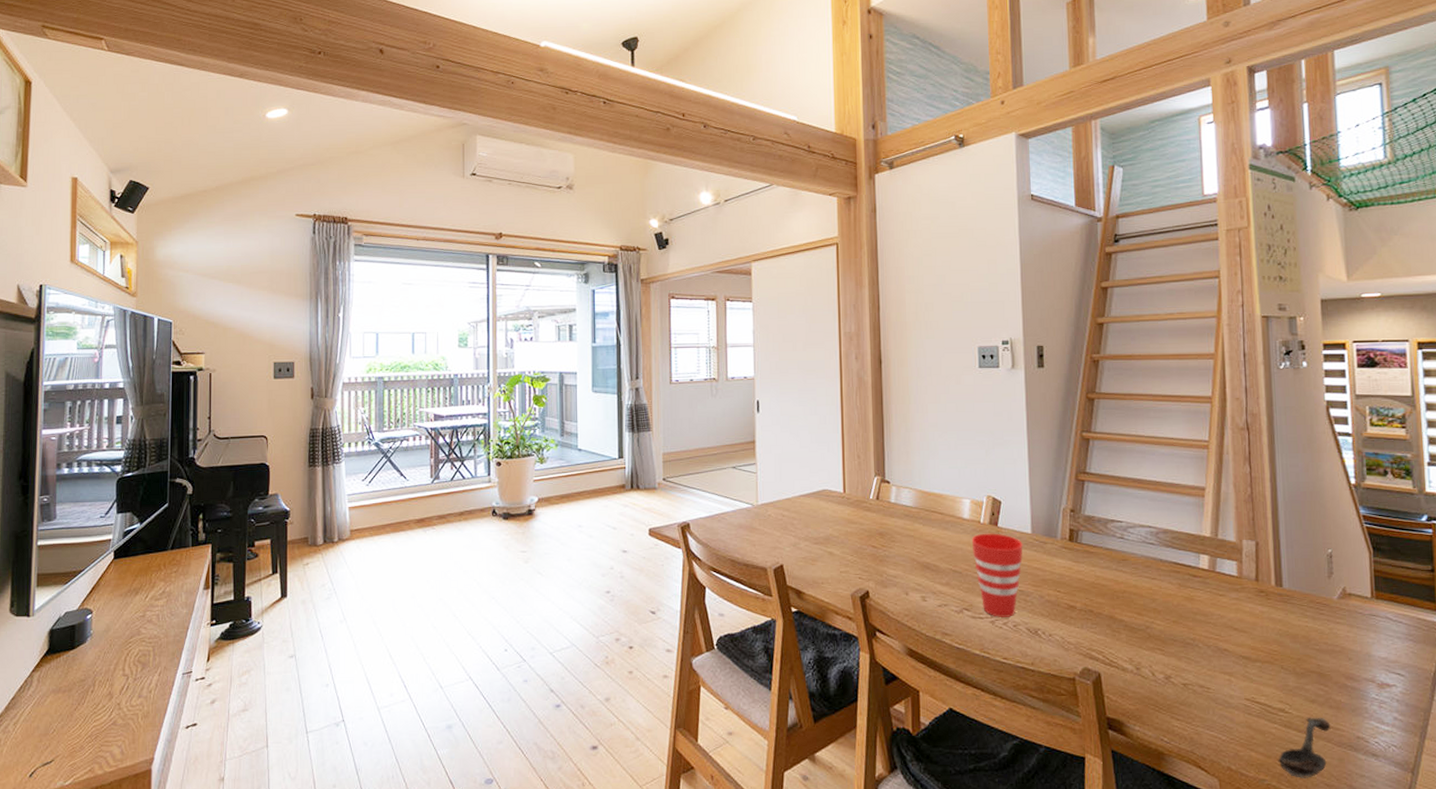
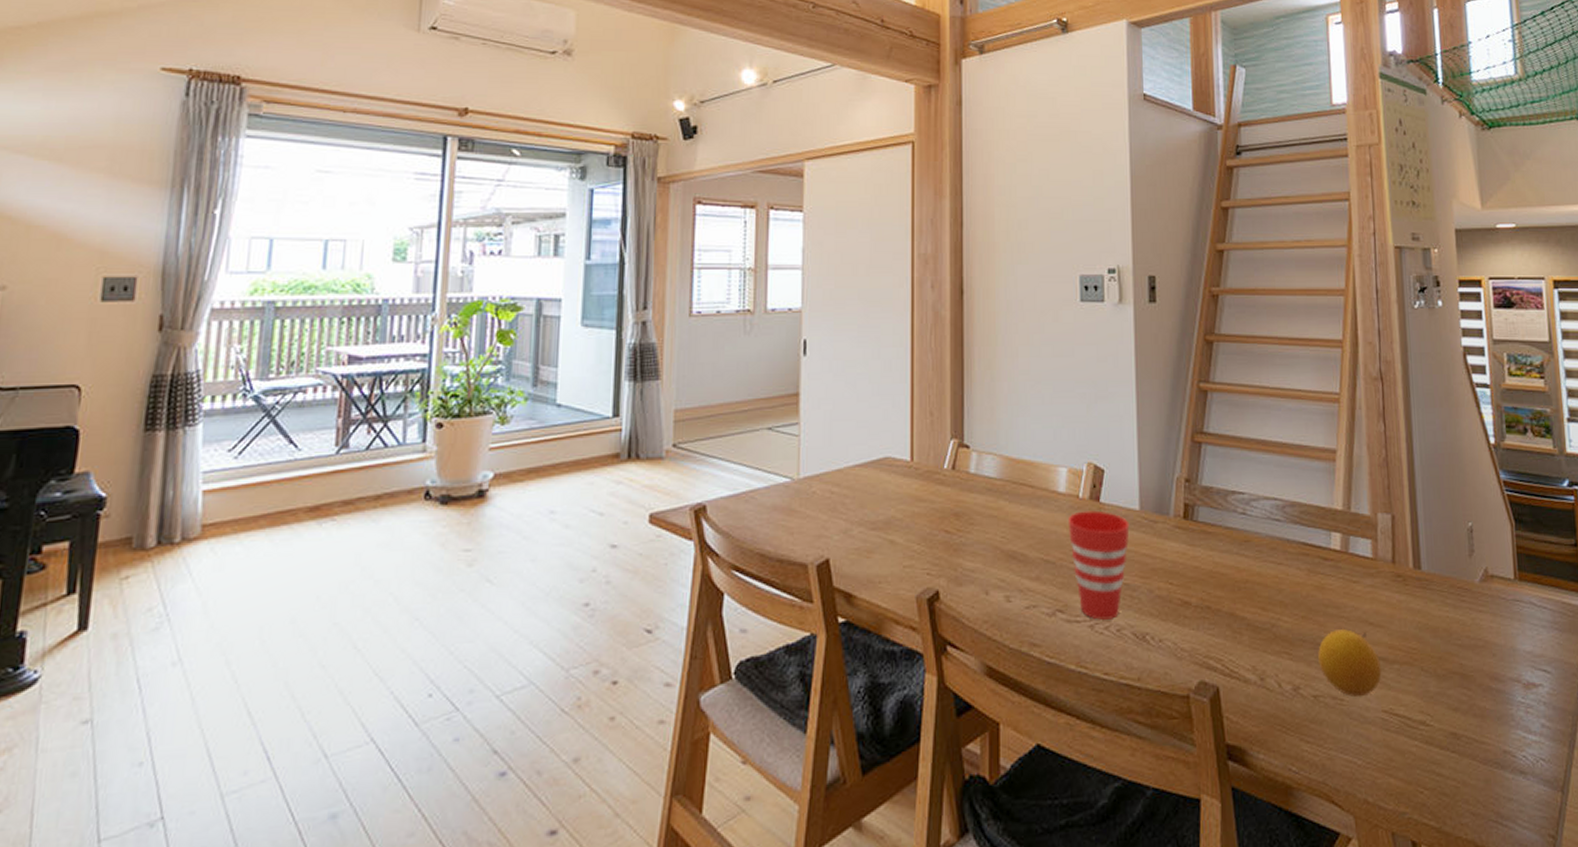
fruit: none [1187,633,1245,687] -> present [1318,629,1382,698]
spoon: present [1278,717,1331,778] -> none [1419,728,1476,808]

